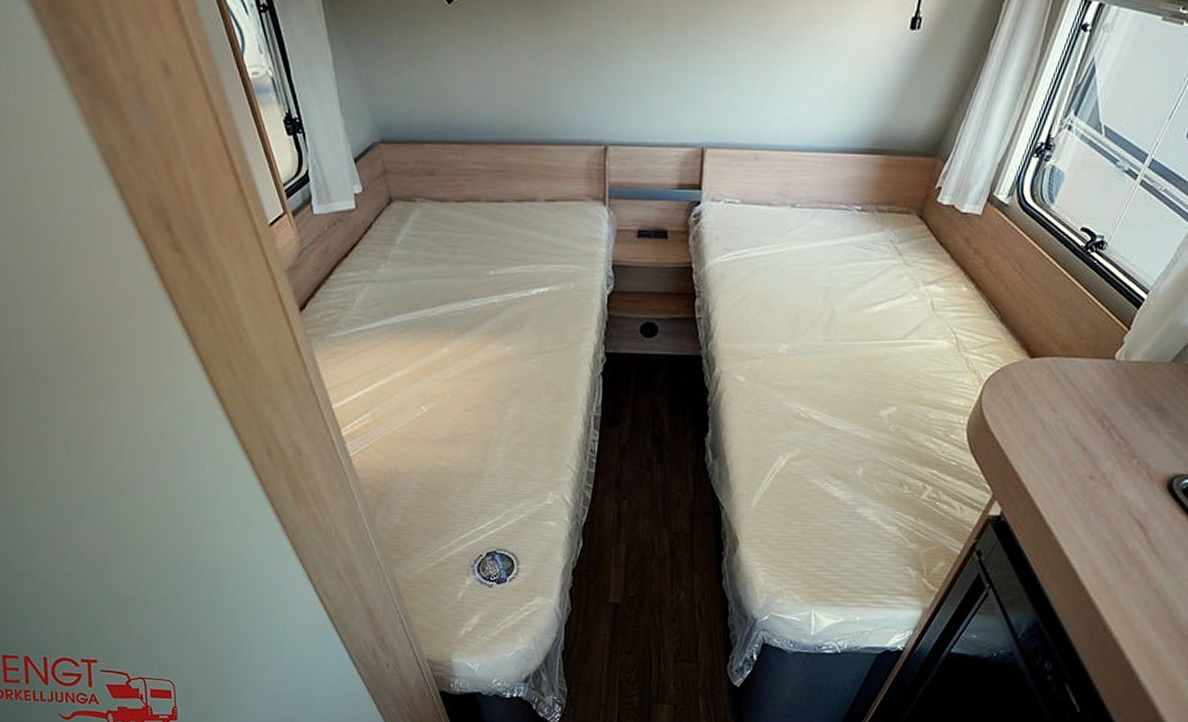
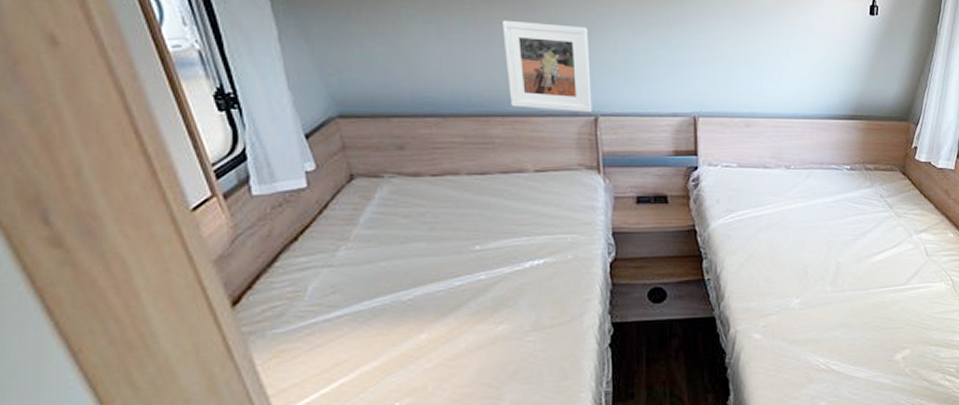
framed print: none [524,42,605,142] -> present [502,19,592,113]

